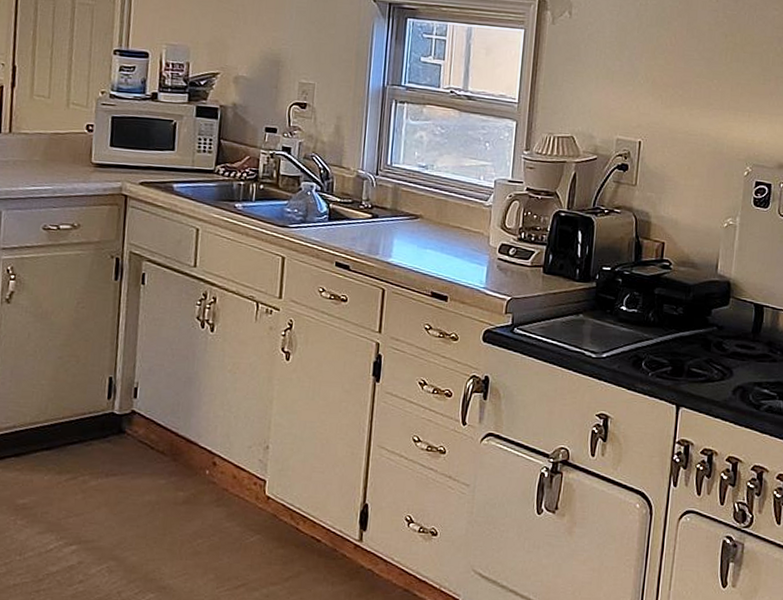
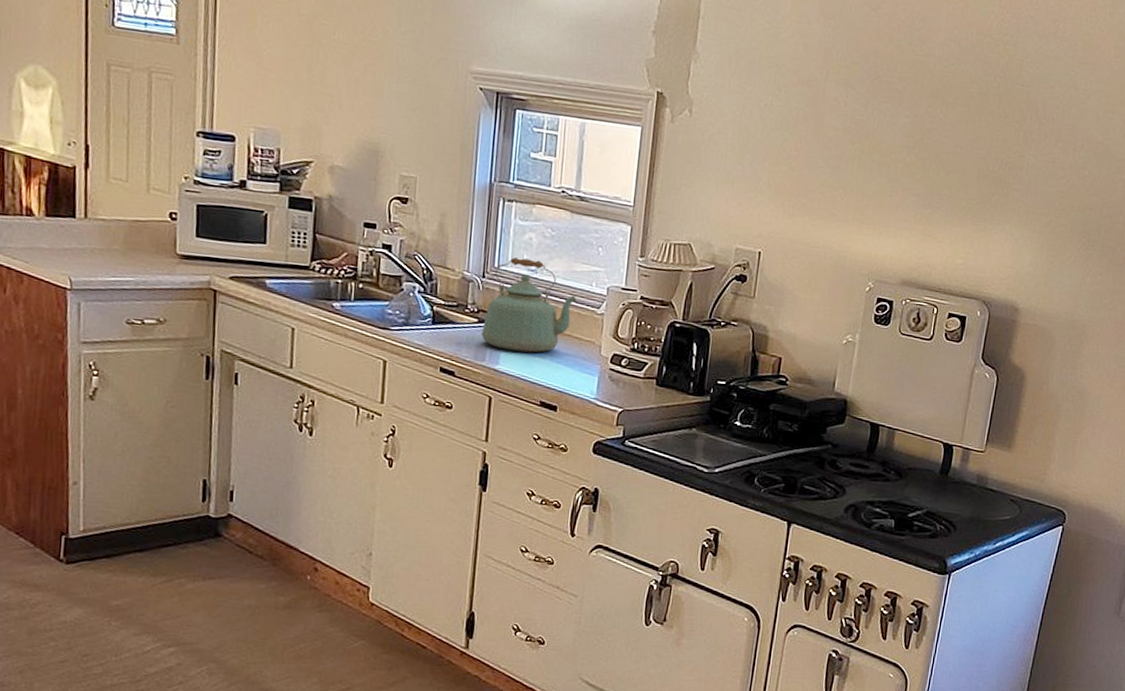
kettle: none [375,155,465,246] -> present [481,257,577,353]

